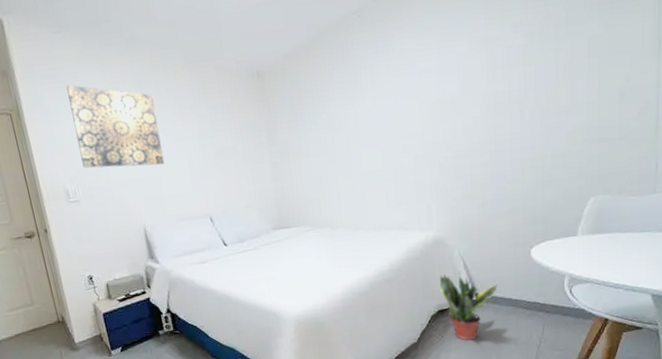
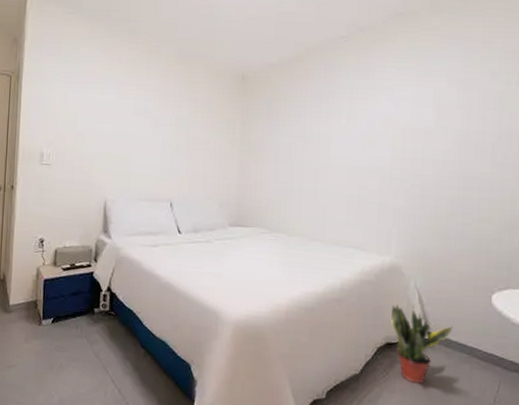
wall art: present [66,85,164,168] -> none [63,59,142,145]

